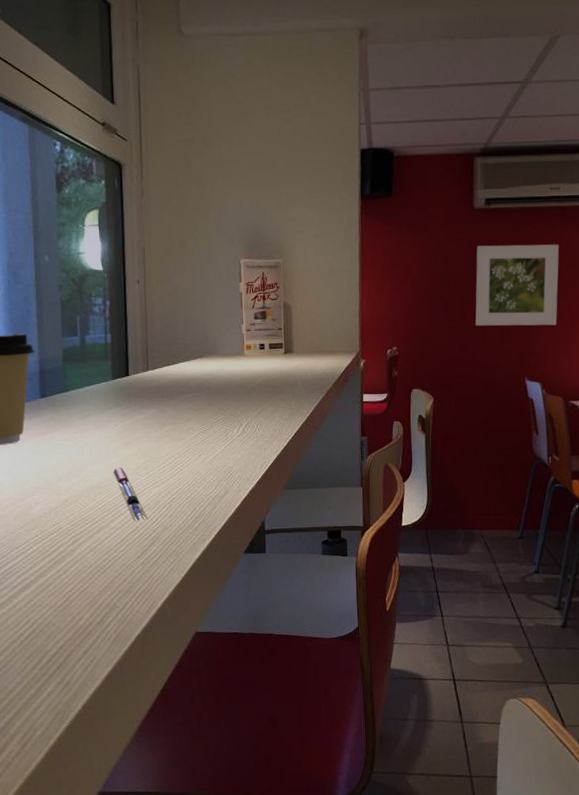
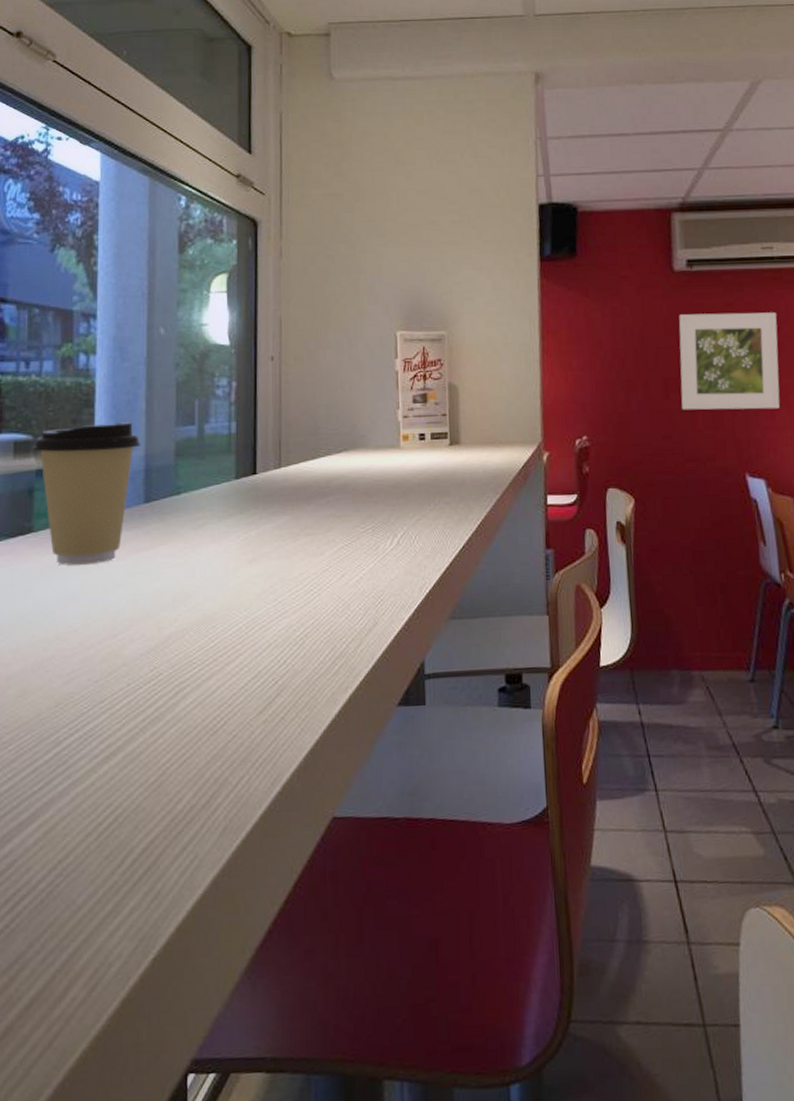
pen: present [113,466,148,520] -> none [231,591,275,663]

